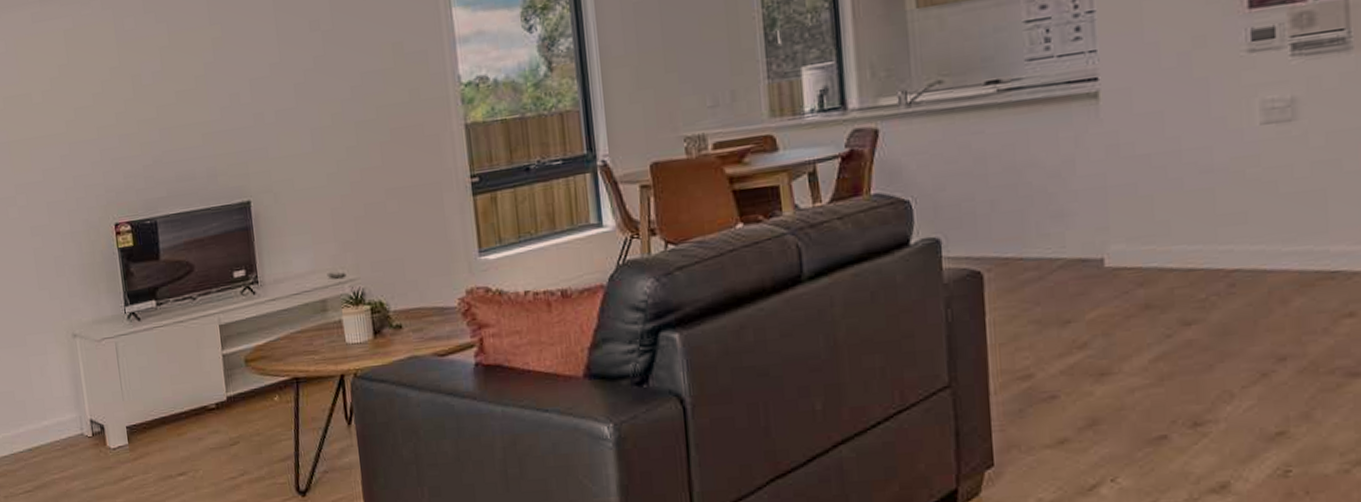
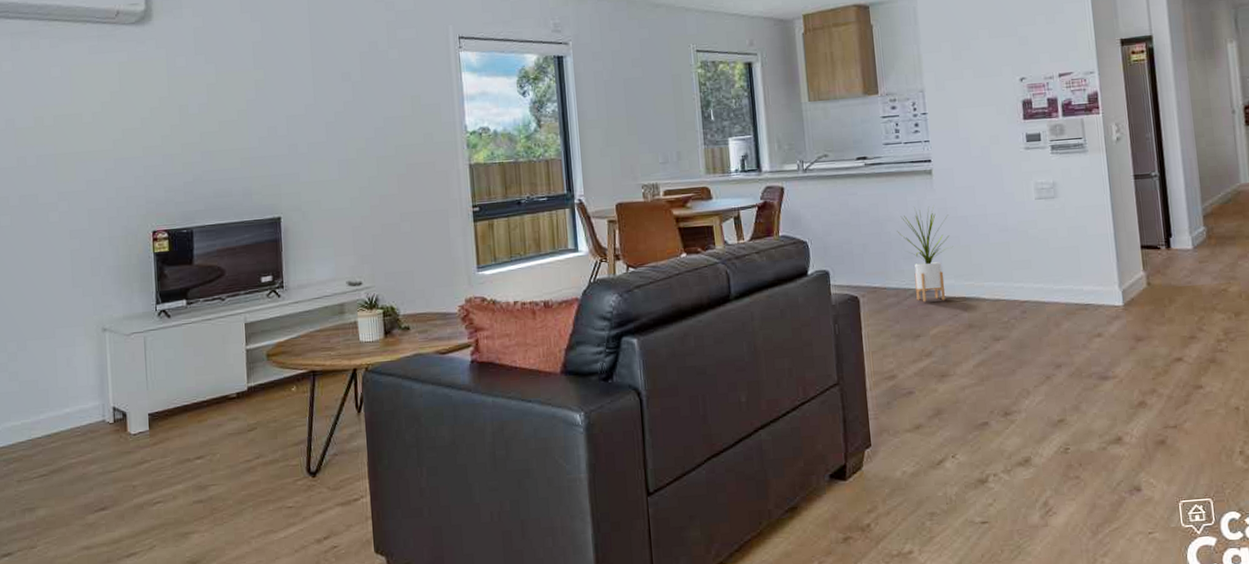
house plant: none [1041,143,1127,276] -> present [897,206,953,302]

